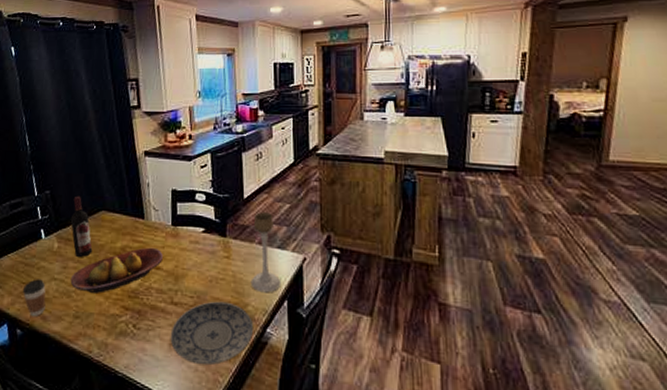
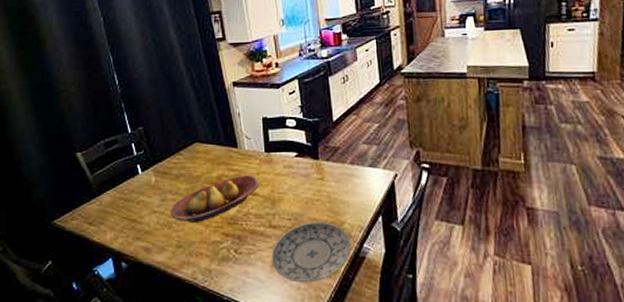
coffee cup: present [22,279,46,316] -> none [124,213,148,249]
wine bottle: present [70,195,93,258] -> none [165,130,189,190]
candle holder: present [250,212,282,293] -> none [345,133,375,210]

